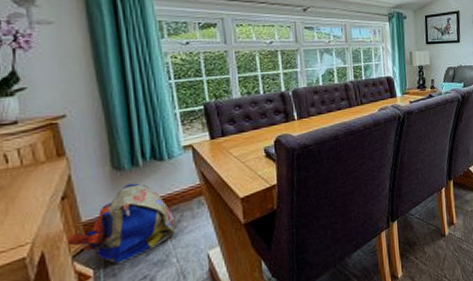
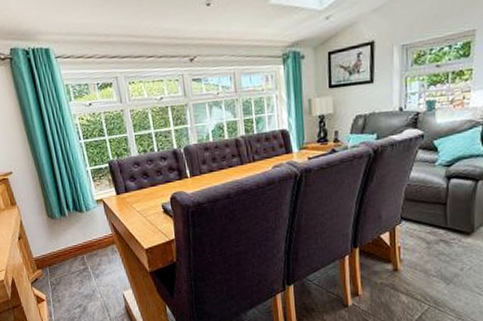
backpack: present [64,183,176,264] -> none [24,230,98,293]

